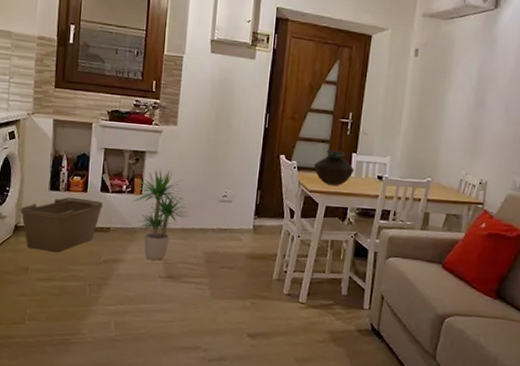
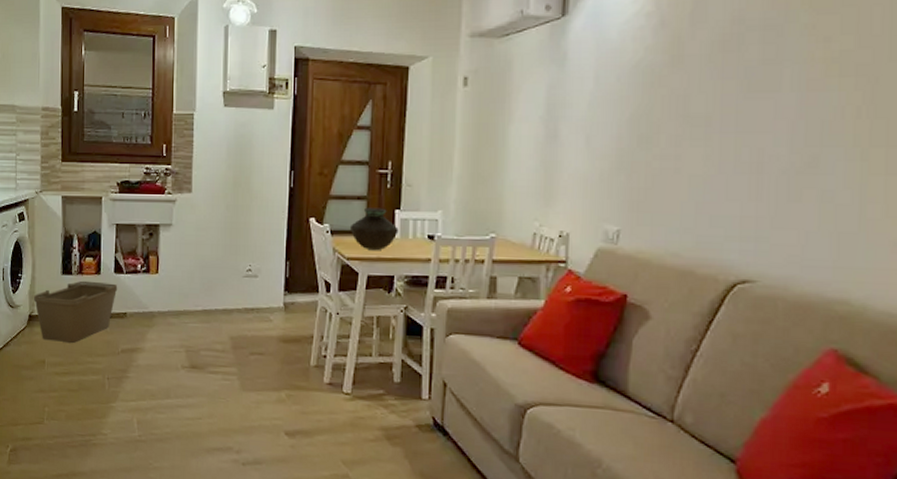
potted plant: present [132,168,188,261] -> none [148,242,210,348]

